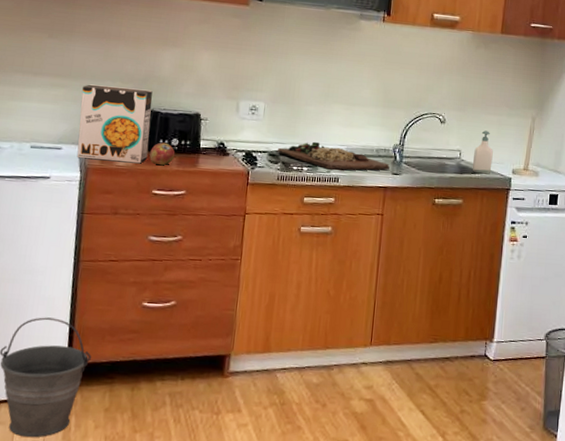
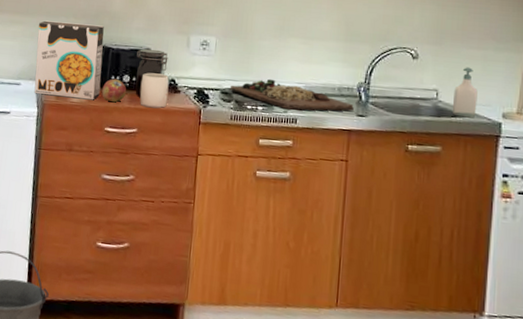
jar: none [184,113,218,161] -> present [135,49,168,98]
mug: none [188,136,218,171] -> present [139,72,169,109]

